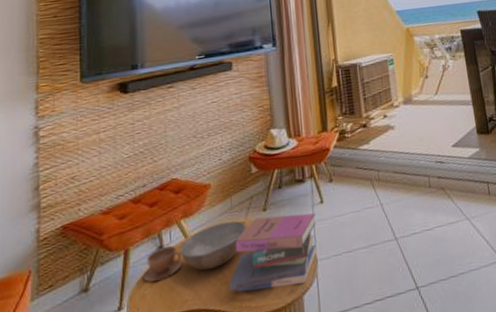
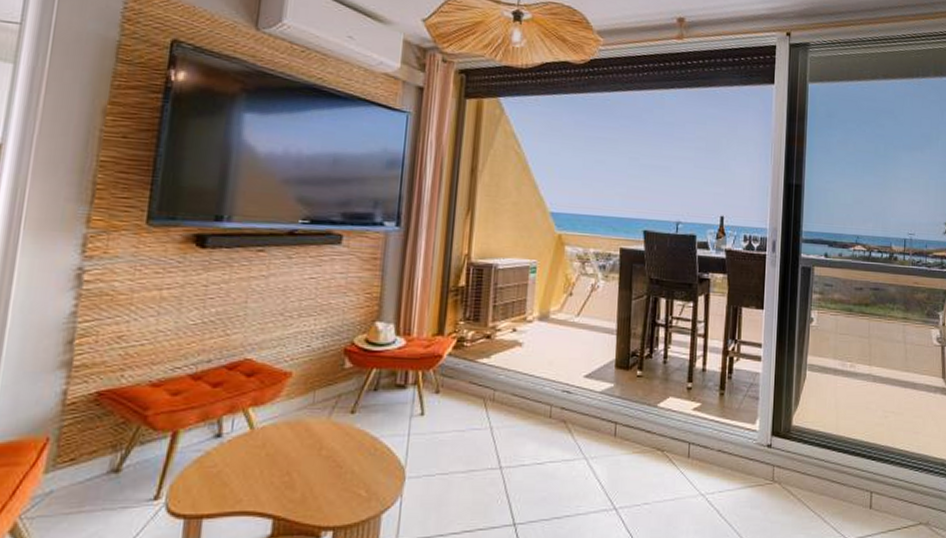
teacup: present [143,245,183,282] -> none [191,434,243,472]
bowl: present [180,221,247,271] -> none [242,419,328,470]
books: present [229,213,317,293] -> none [294,420,412,502]

